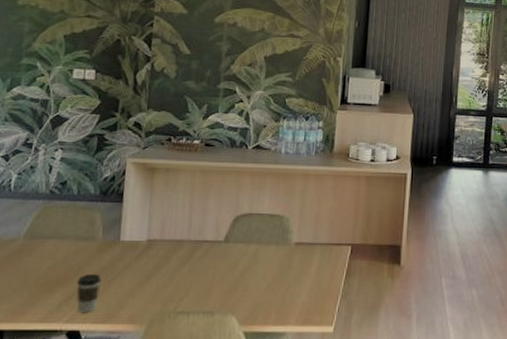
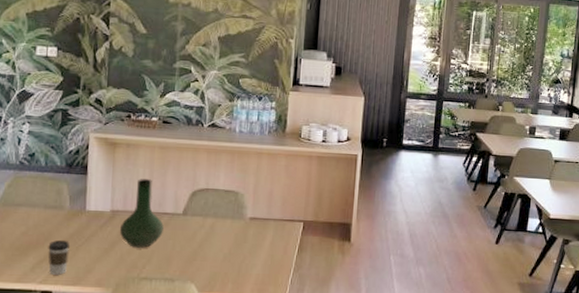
vase: none [155,205,204,279] -> present [119,179,164,248]

